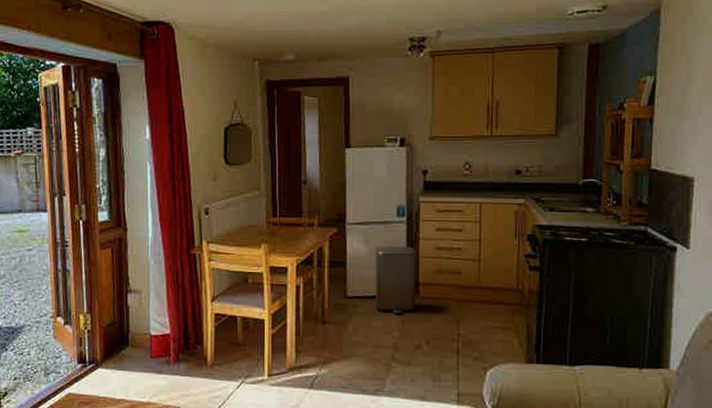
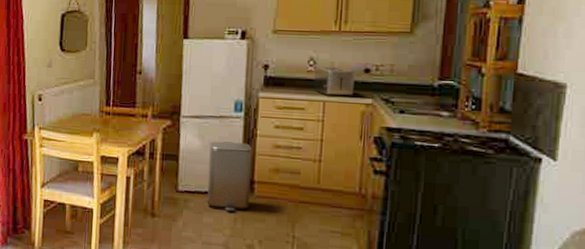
toaster: none [470,169,507,198] -> present [314,66,355,97]

